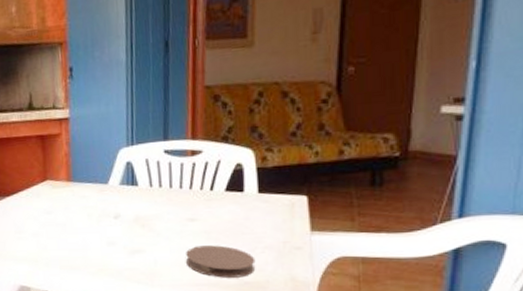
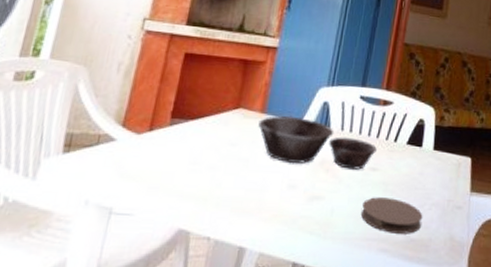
bowl: none [67,180,193,224] -> present [258,116,378,170]

